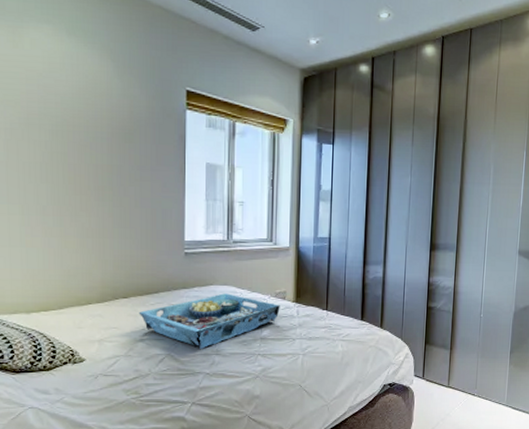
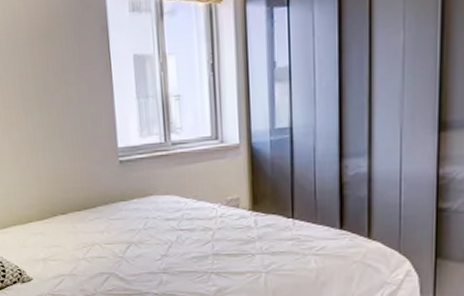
serving tray: present [138,293,280,349] -> none [78,204,234,267]

